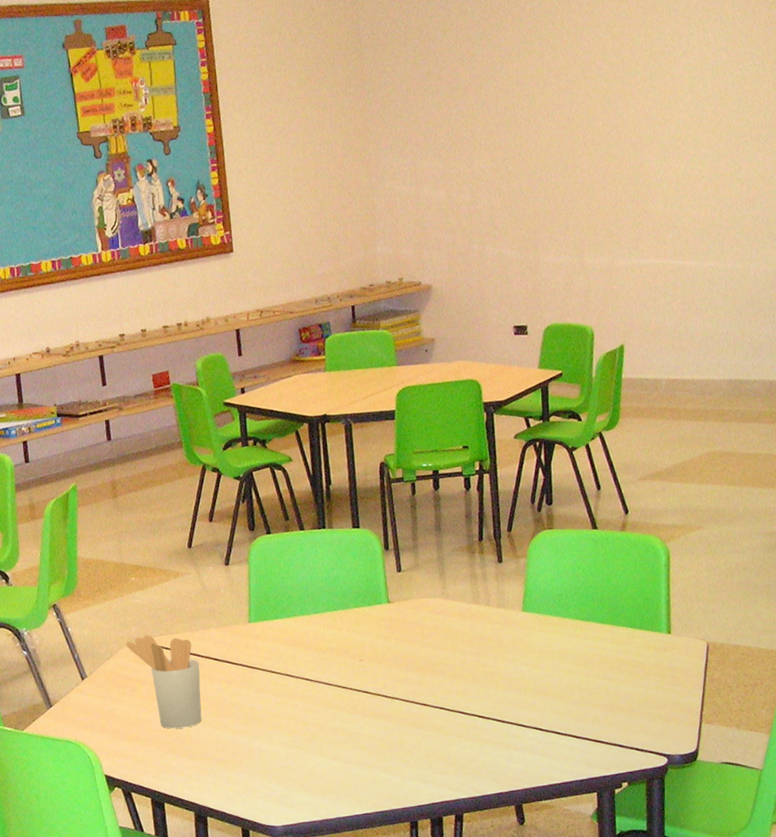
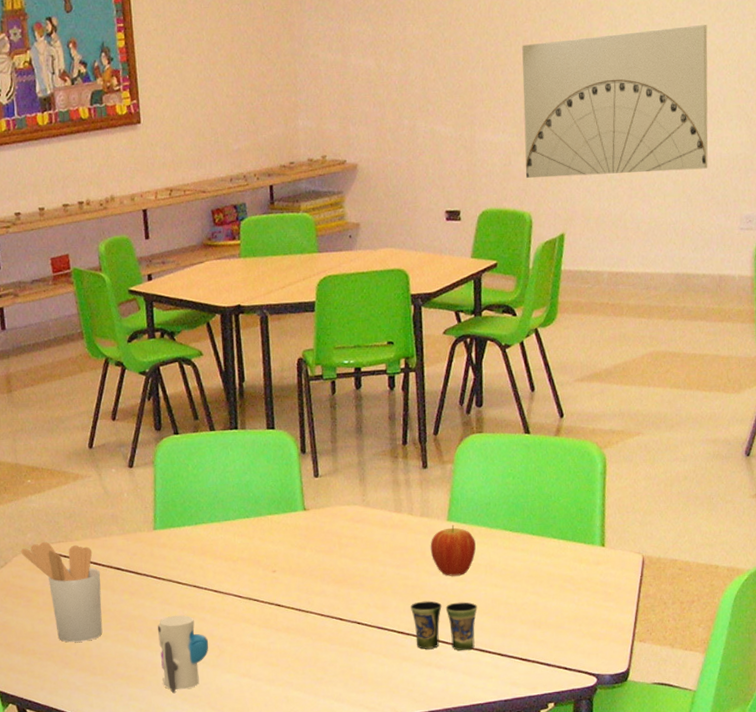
toy: none [253,702,302,777] -> present [158,615,209,694]
cup: none [489,686,553,734] -> present [410,601,478,651]
fruit: none [506,614,550,663] -> present [430,524,476,576]
wall art: none [580,154,755,295] -> present [522,24,708,178]

